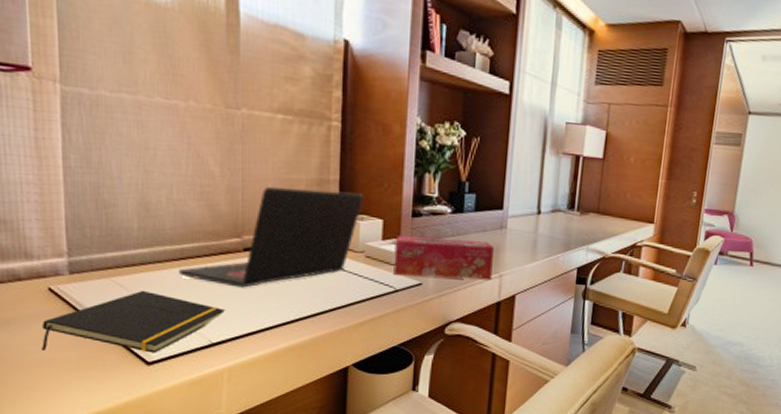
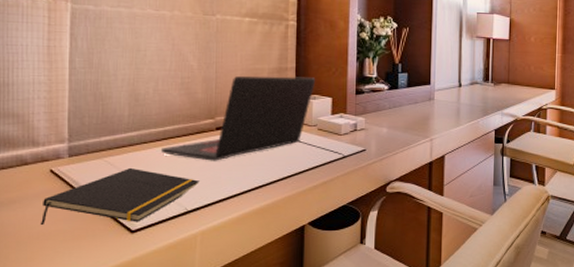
tissue box: present [393,236,494,280] -> none [341,111,425,144]

